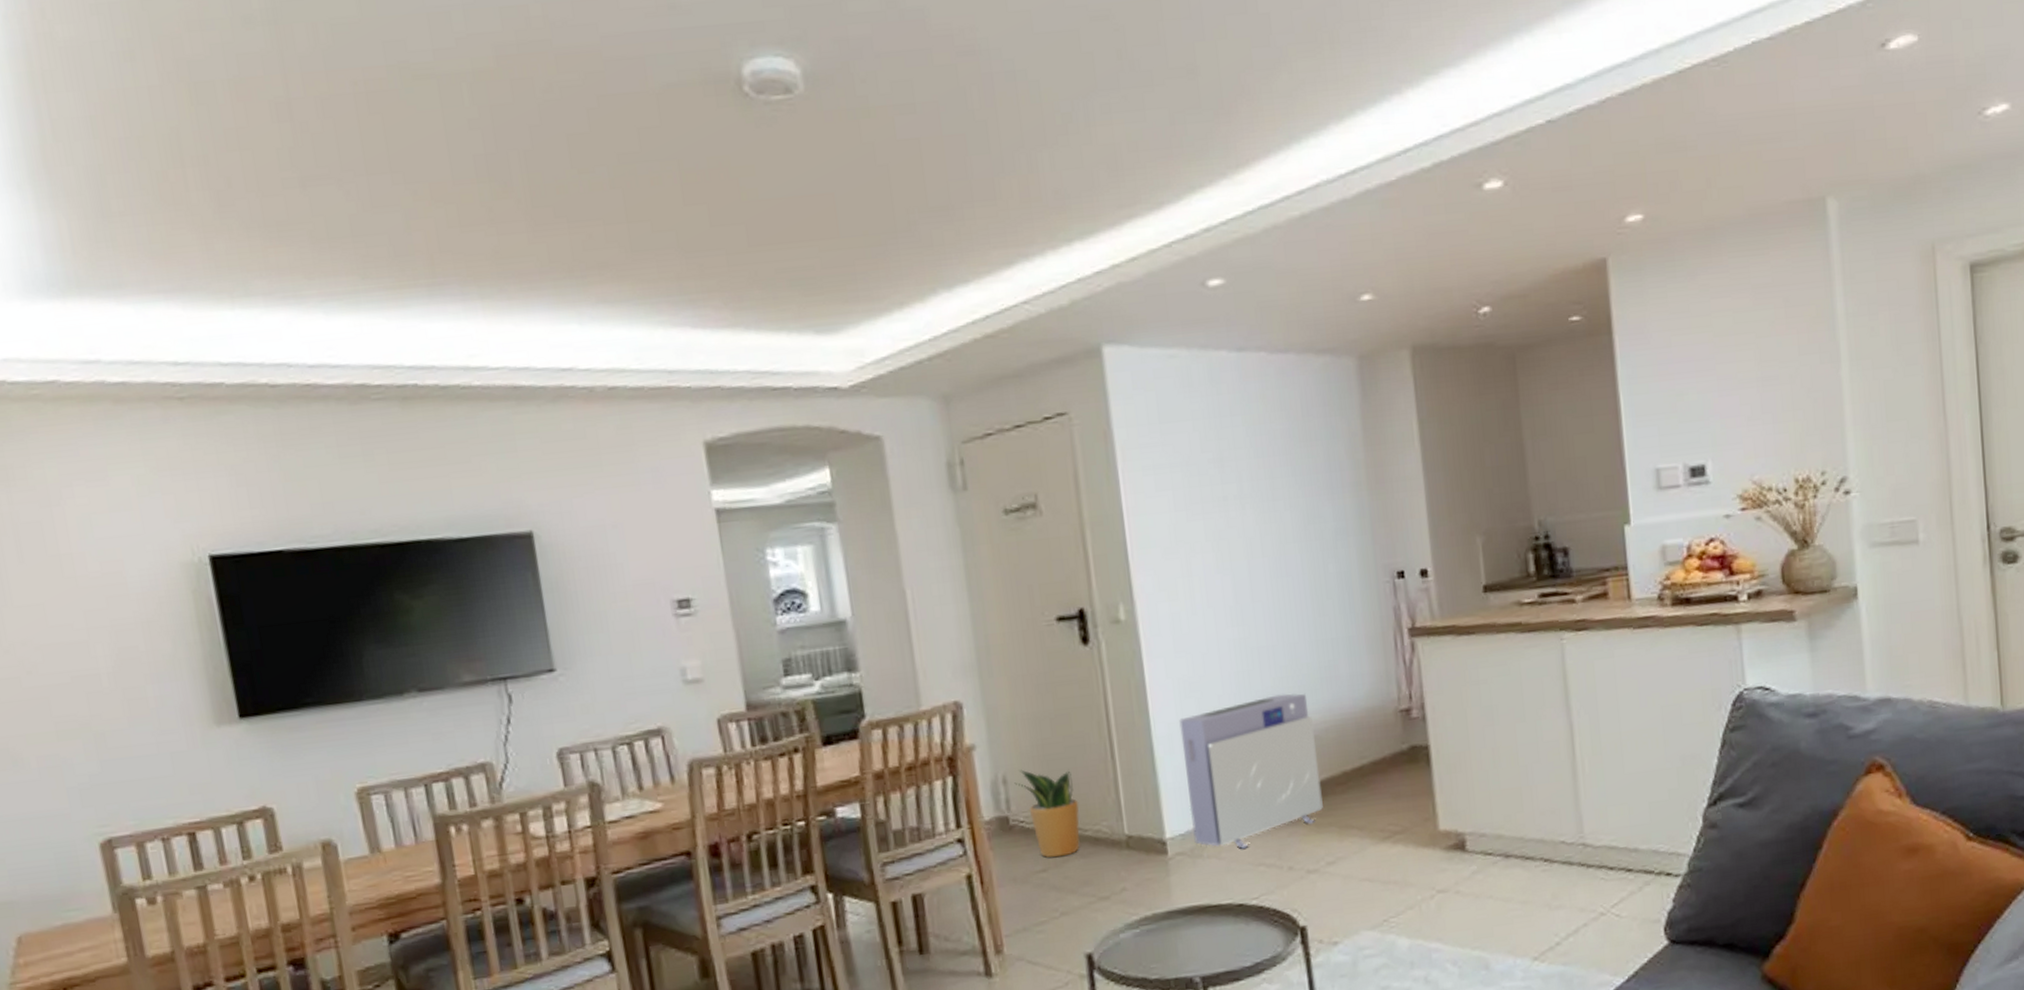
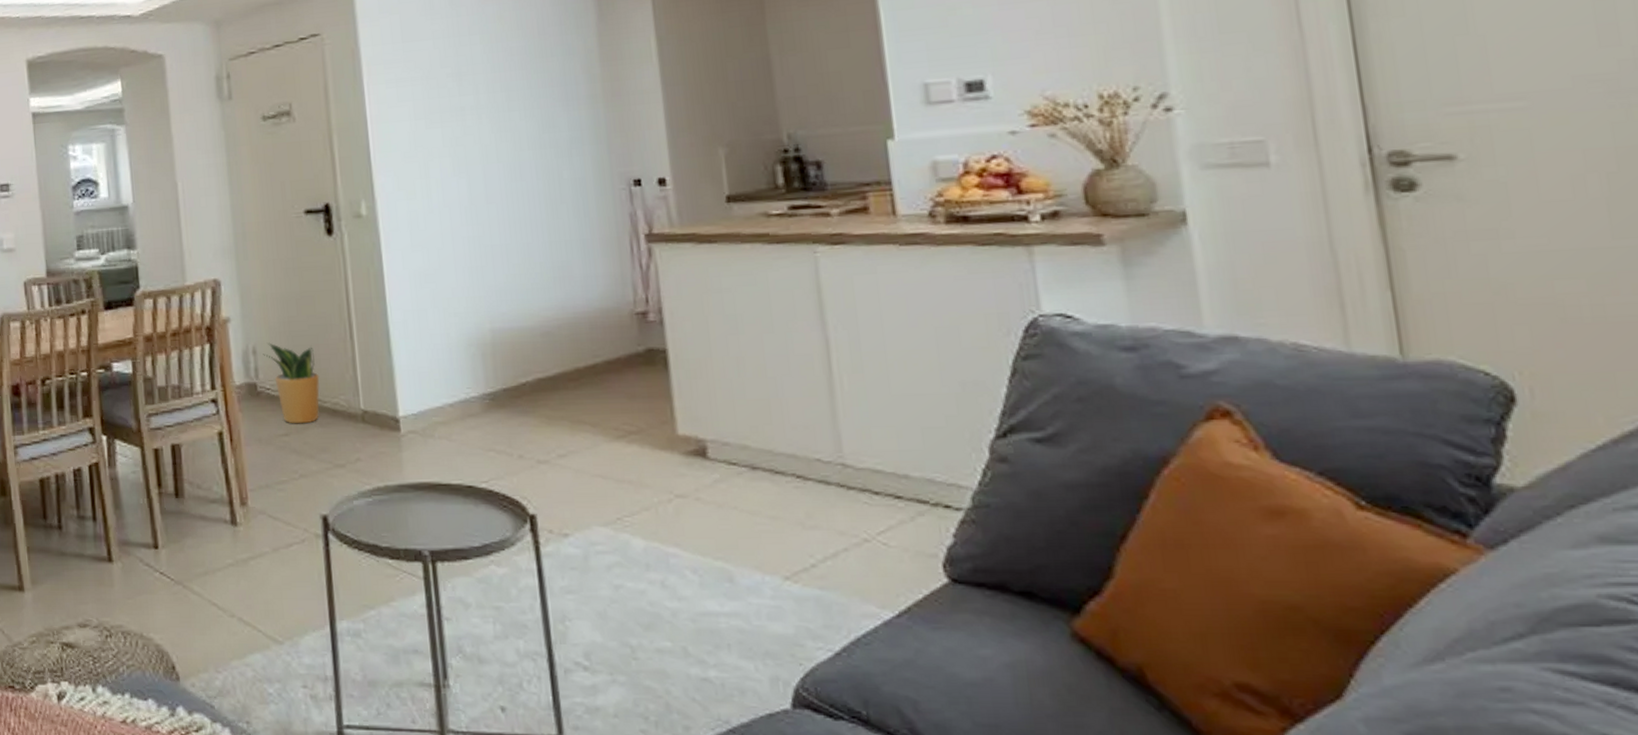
air purifier: present [1179,693,1323,850] -> none [414,290,555,434]

